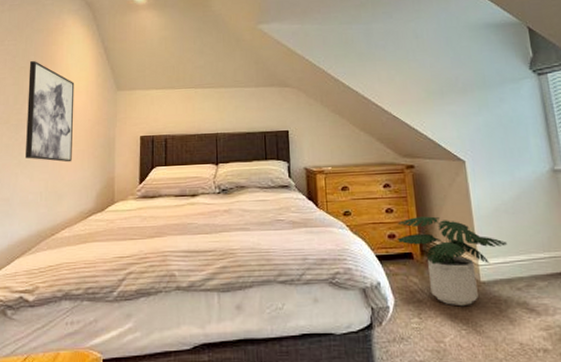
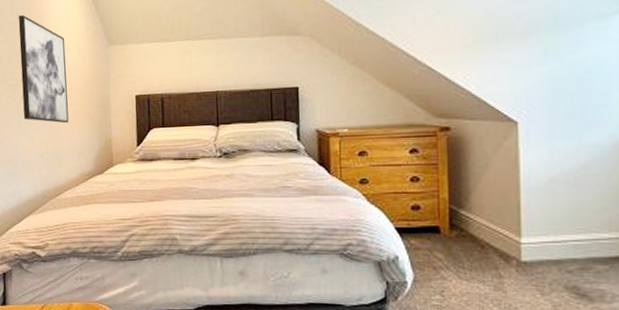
potted plant: present [396,216,507,307] -> none [421,186,561,287]

